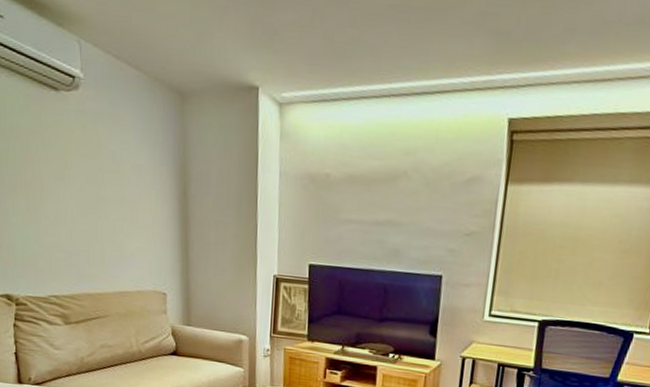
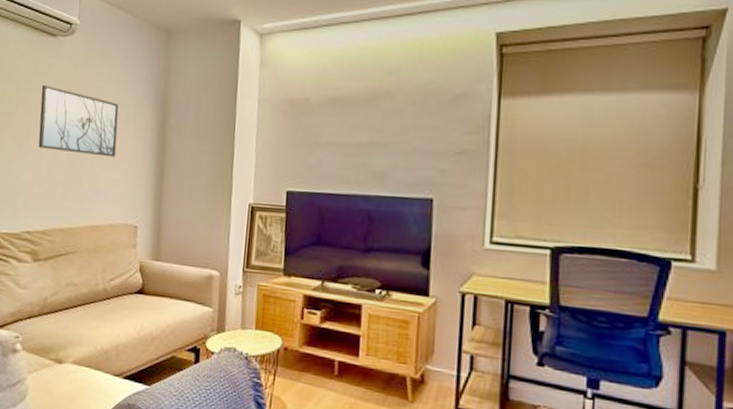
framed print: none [49,144,138,225] -> present [38,84,119,157]

